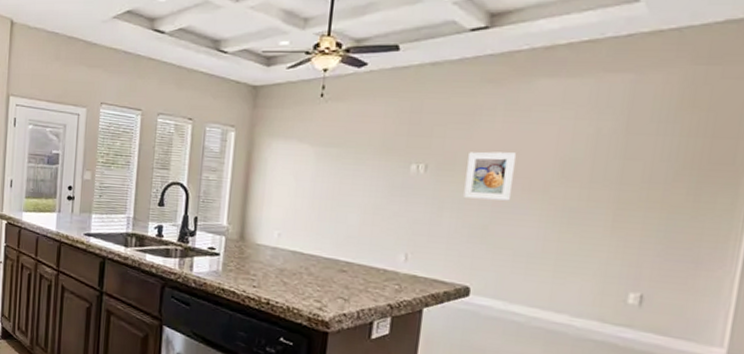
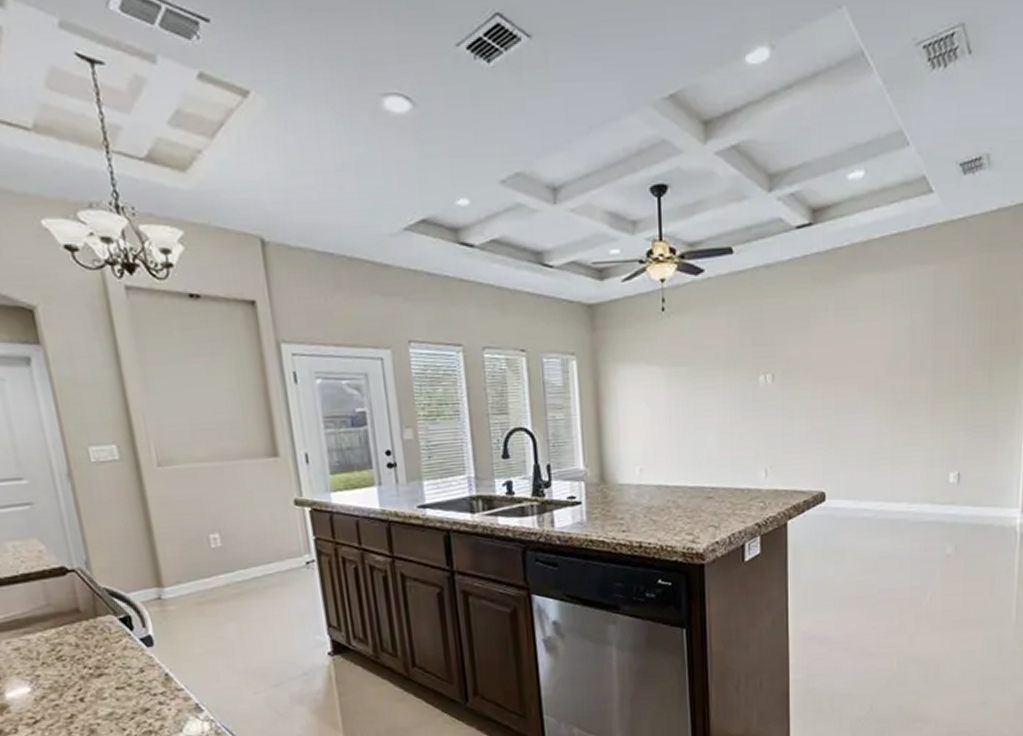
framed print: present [463,151,517,201] -> none [809,352,850,404]

